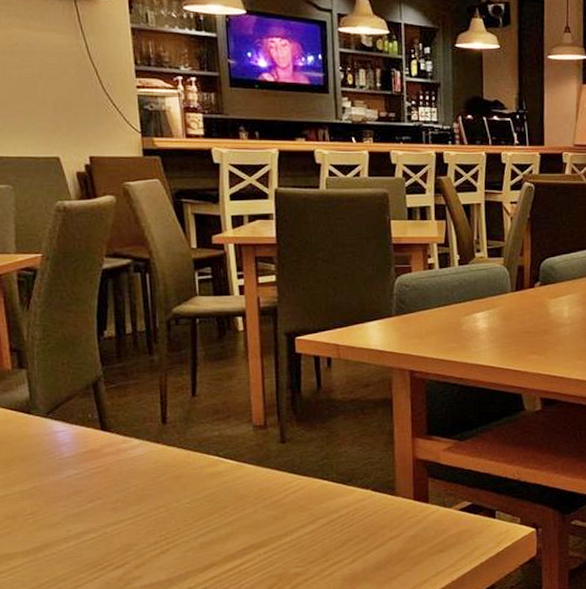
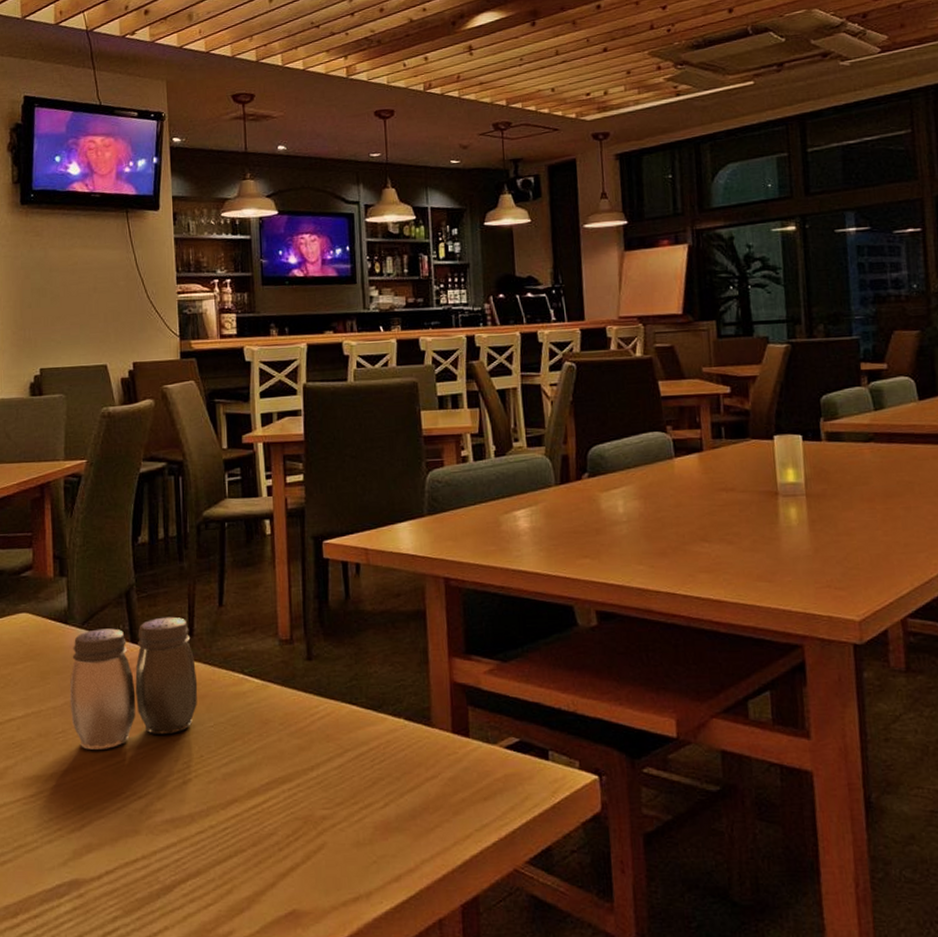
salt and pepper shaker: none [37,406,173,528] -> present [69,616,198,750]

